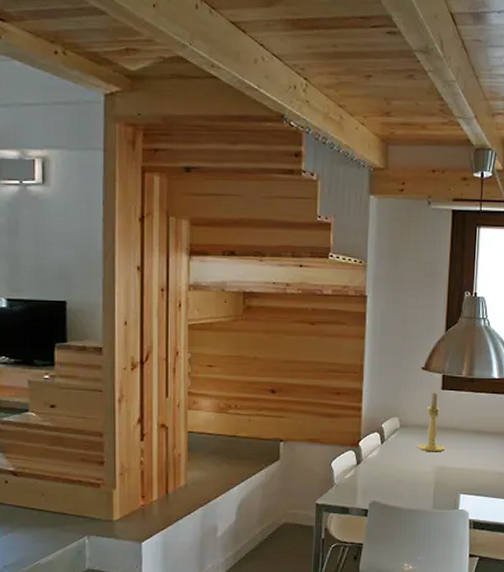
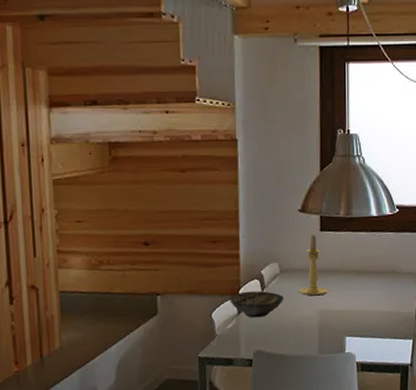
bowl: none [349,443,403,470] -> present [229,290,285,318]

